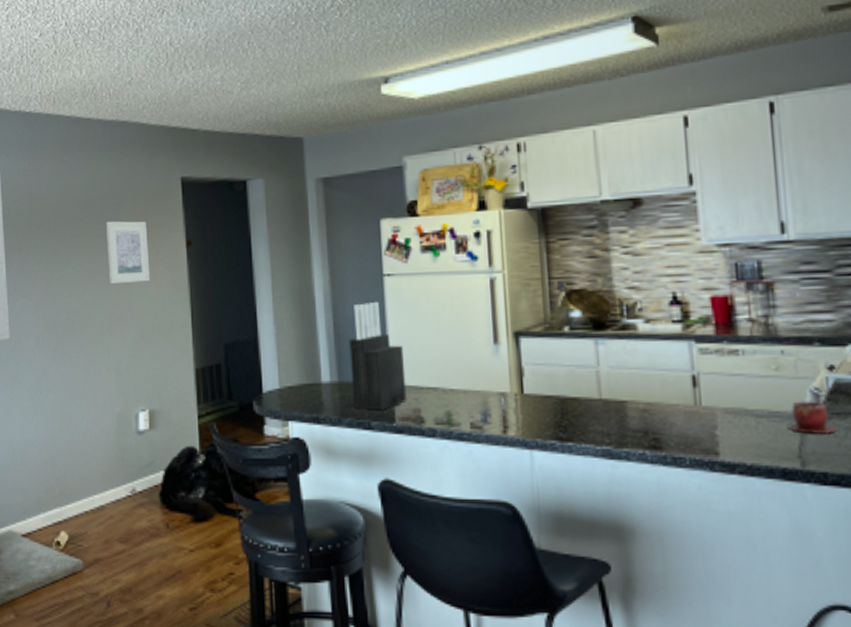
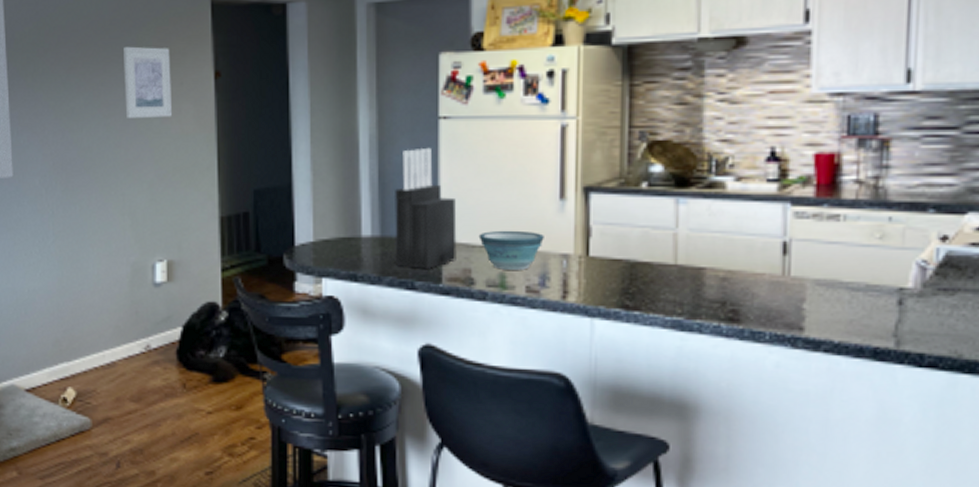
bowl: none [425,372,483,409] -> present [478,230,544,270]
teacup: present [787,401,837,435] -> none [885,274,941,313]

